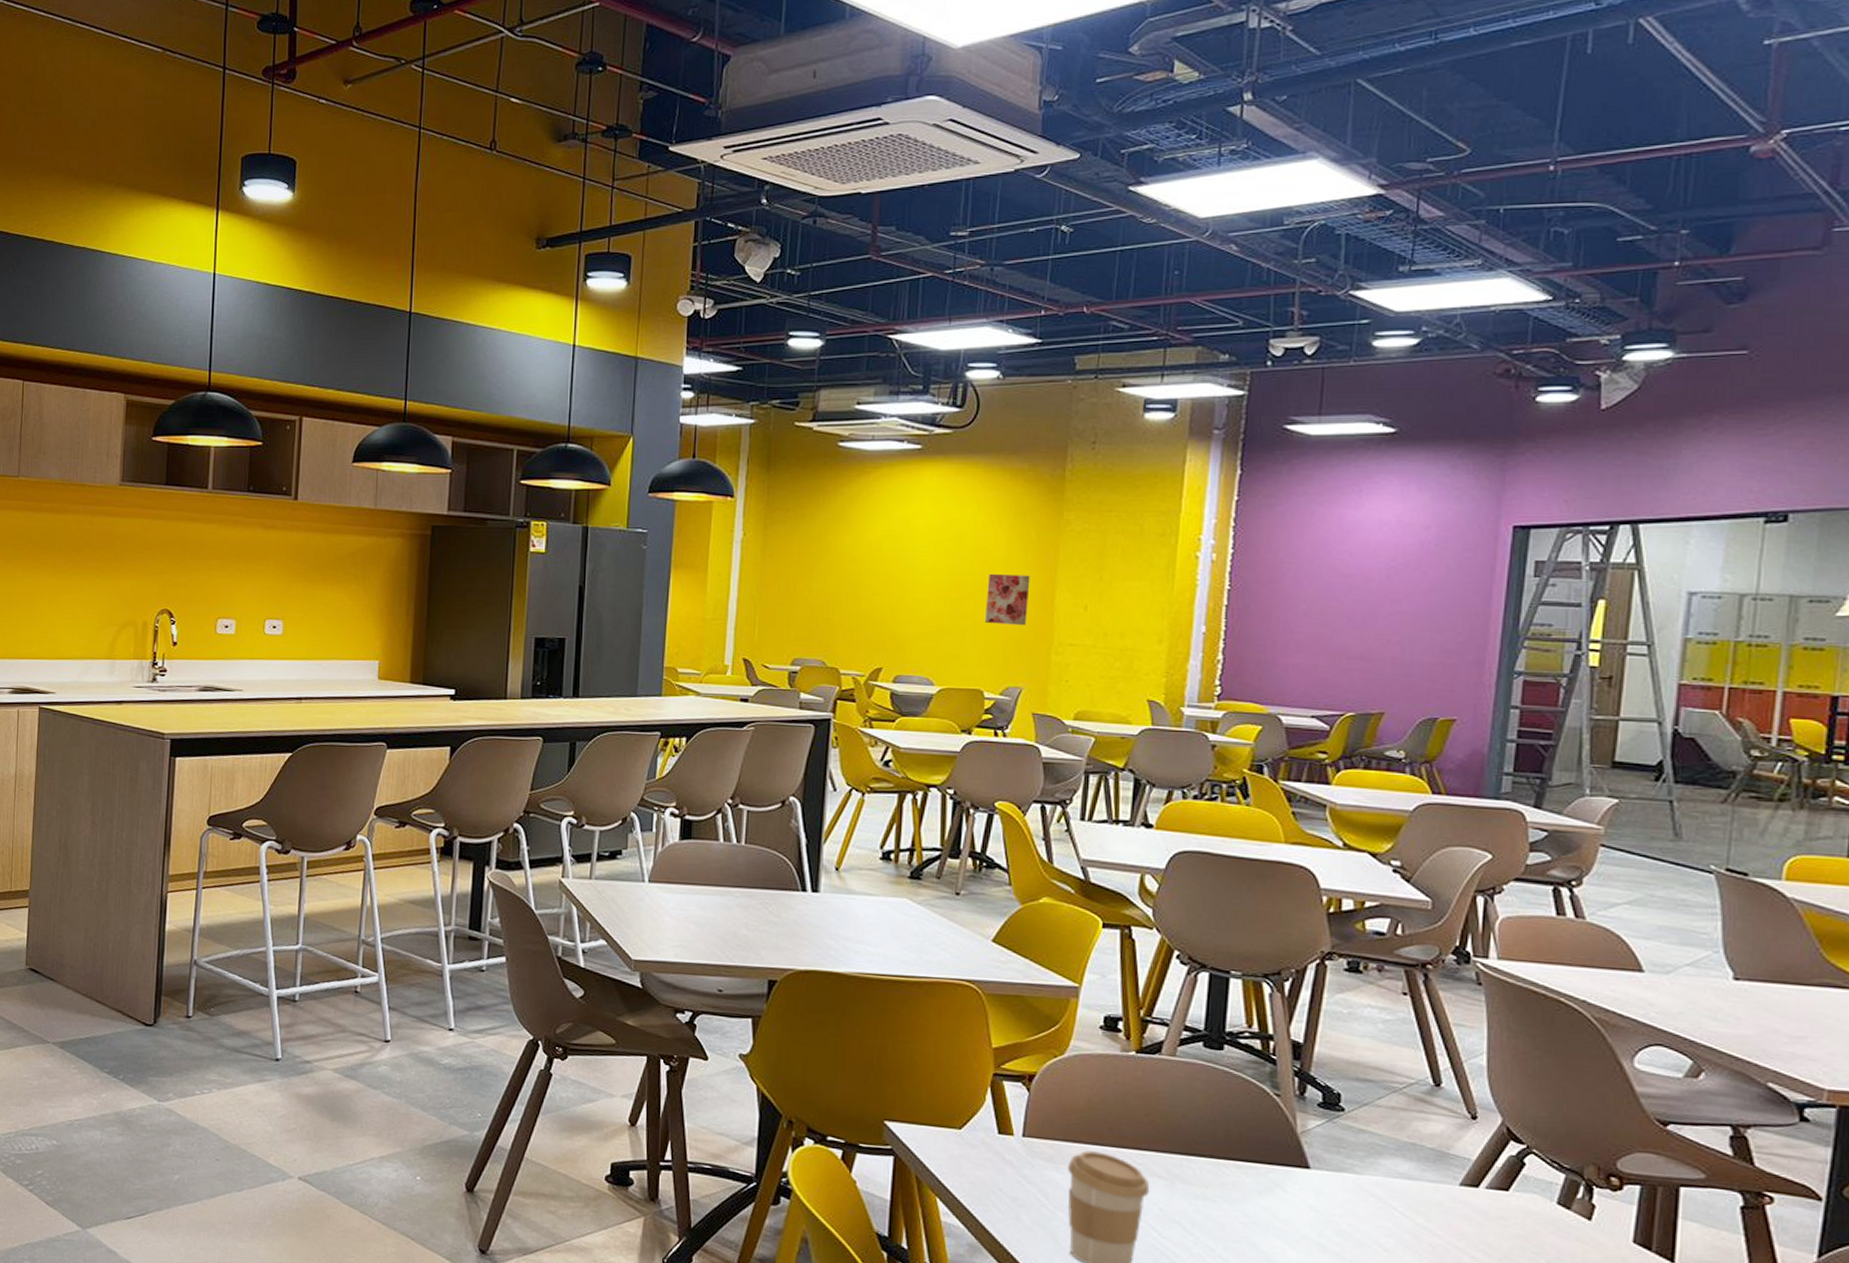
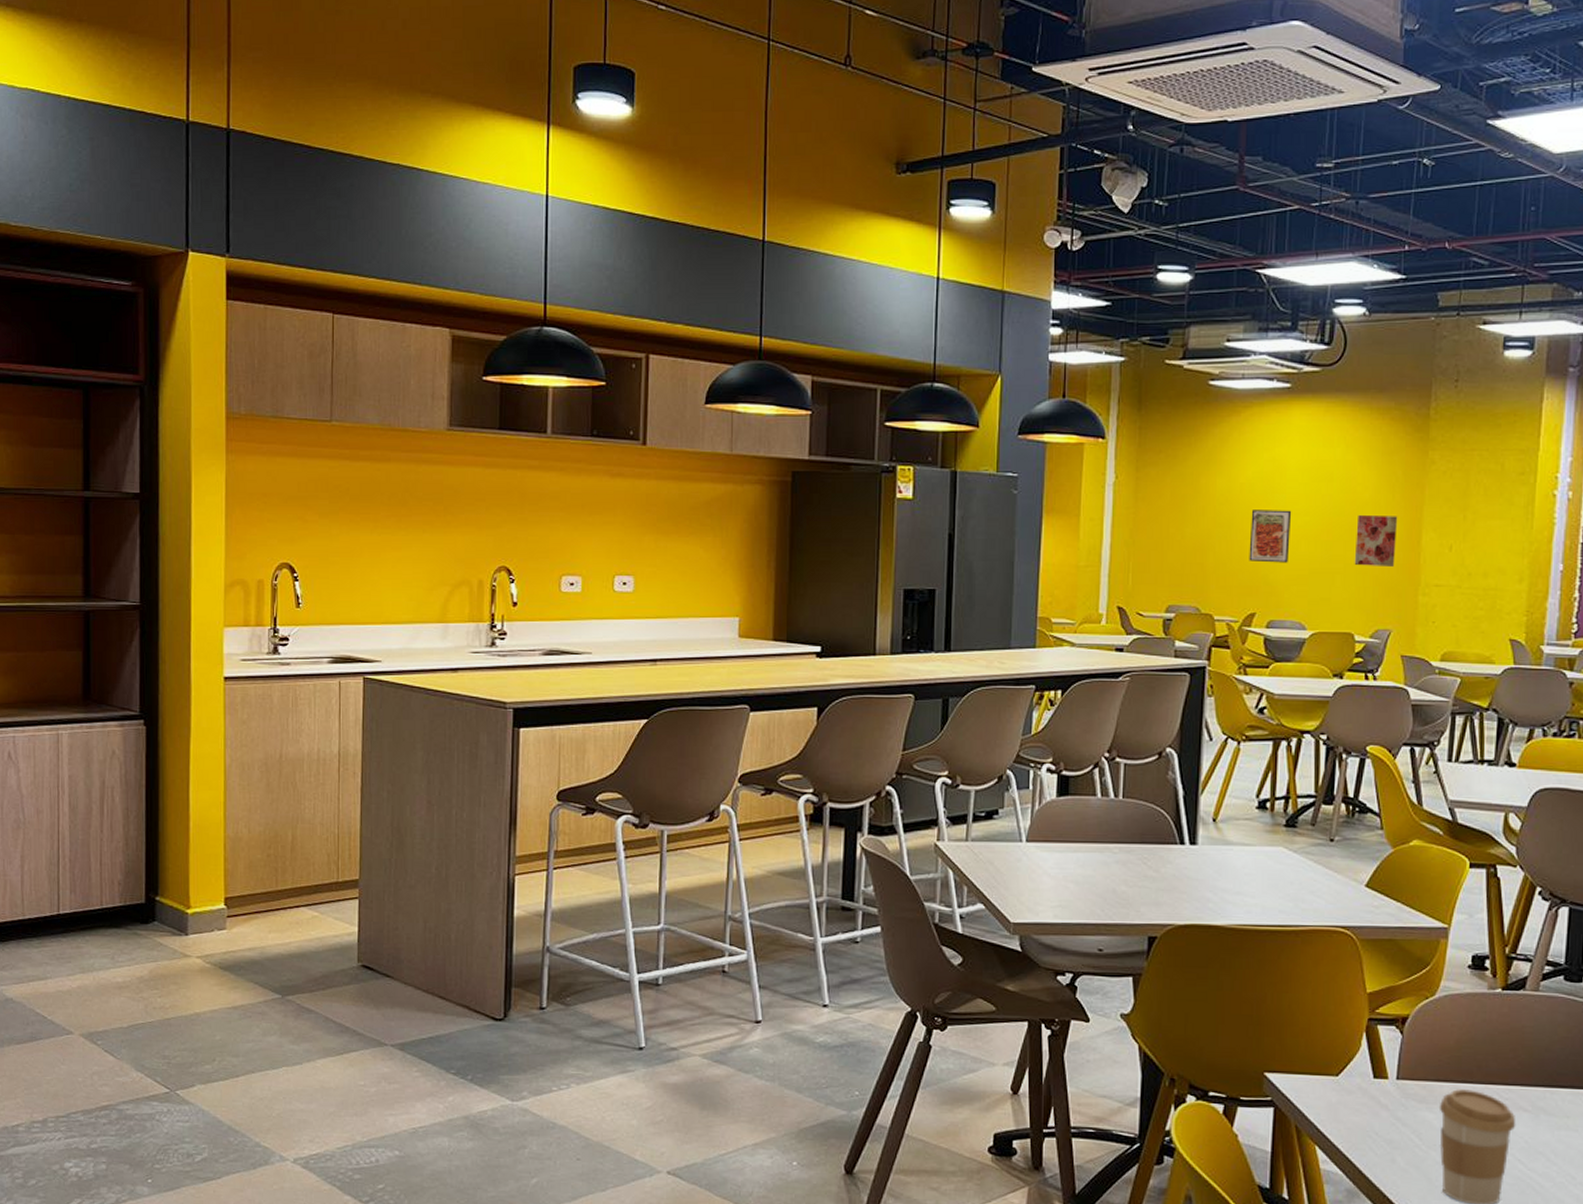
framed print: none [876,567,921,620] -> present [1249,510,1292,563]

